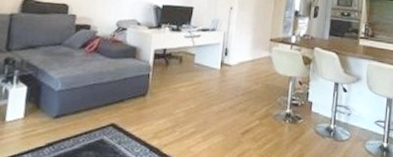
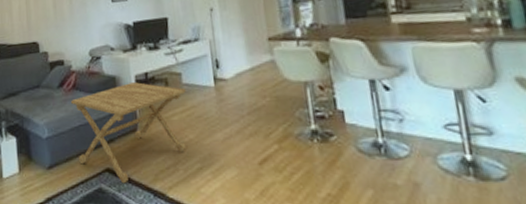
side table: none [87,55,196,138] -> present [70,82,186,184]

